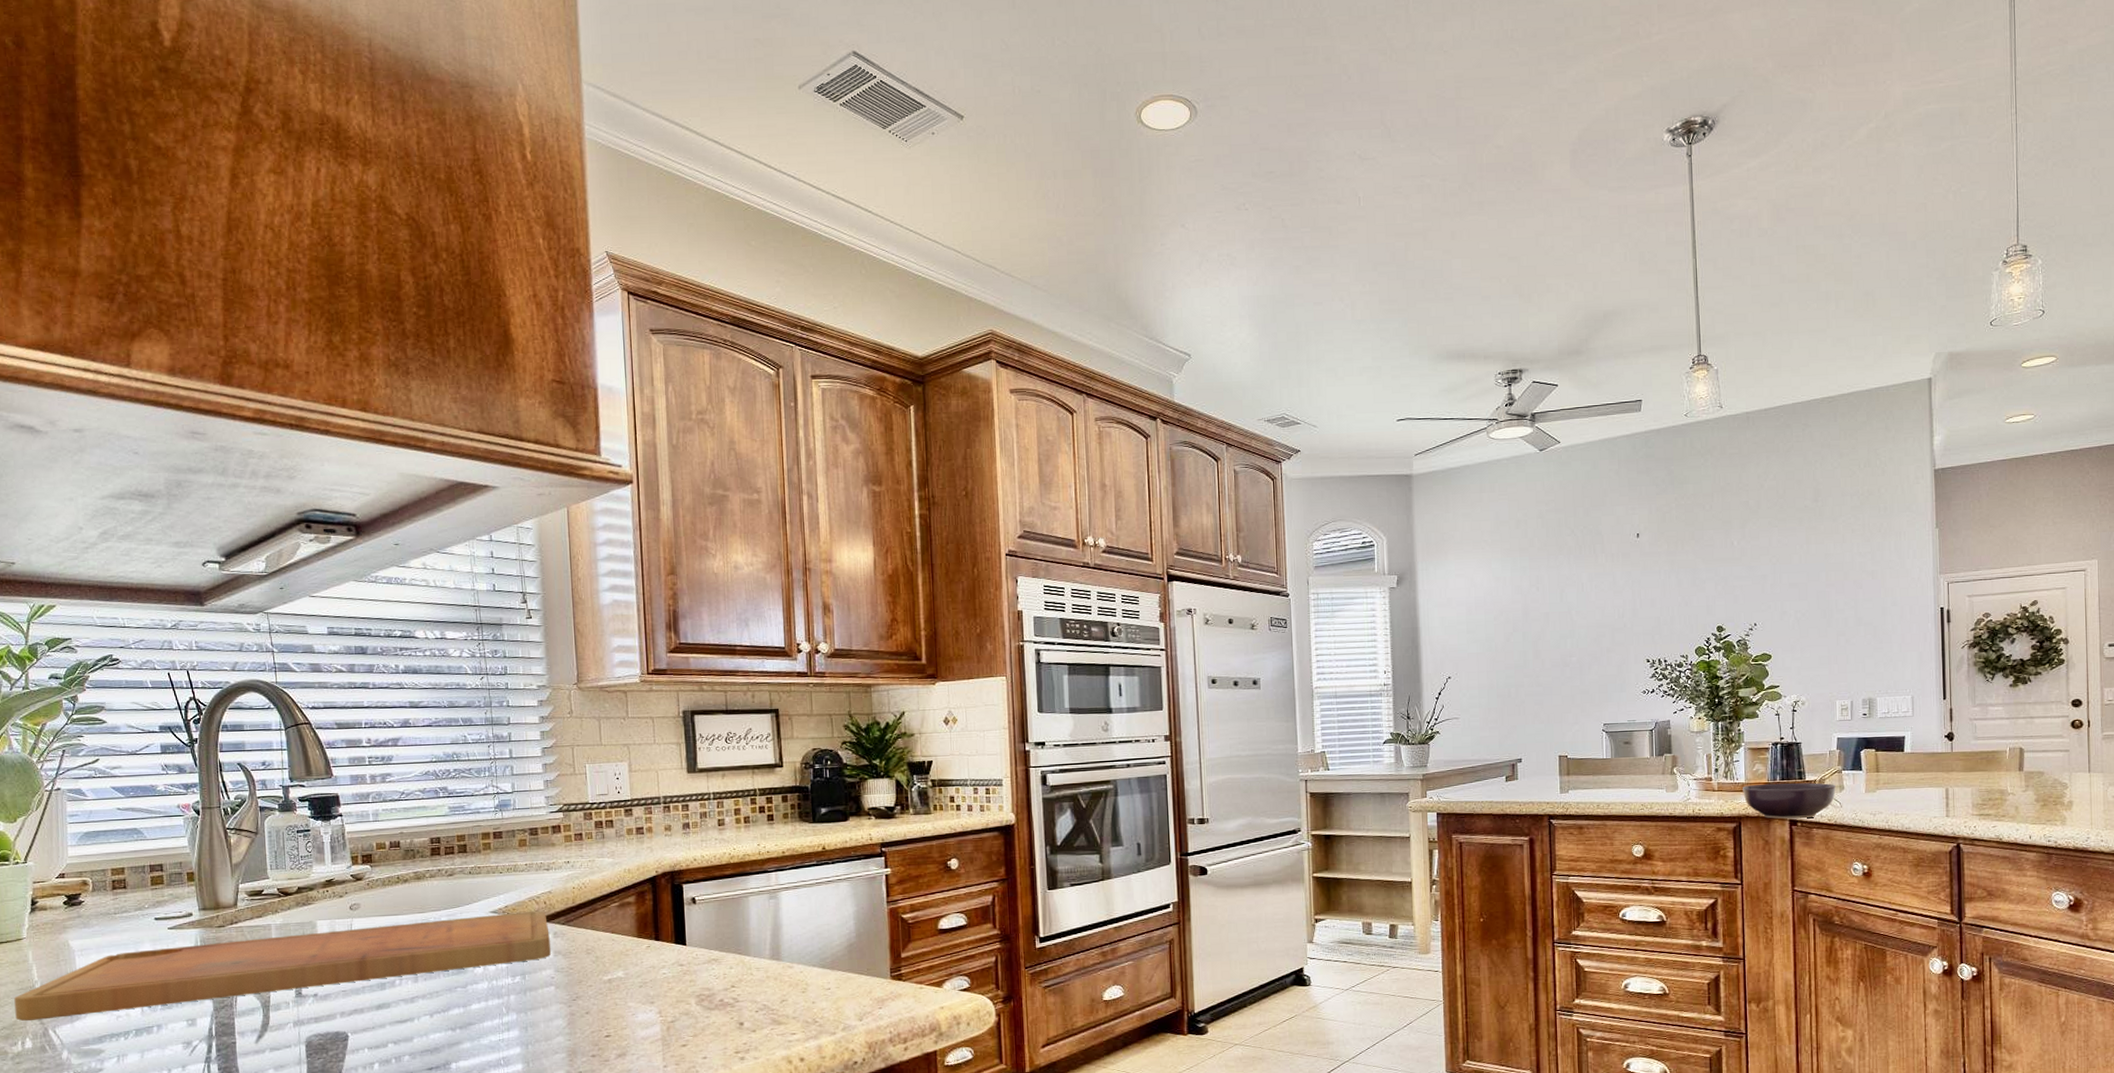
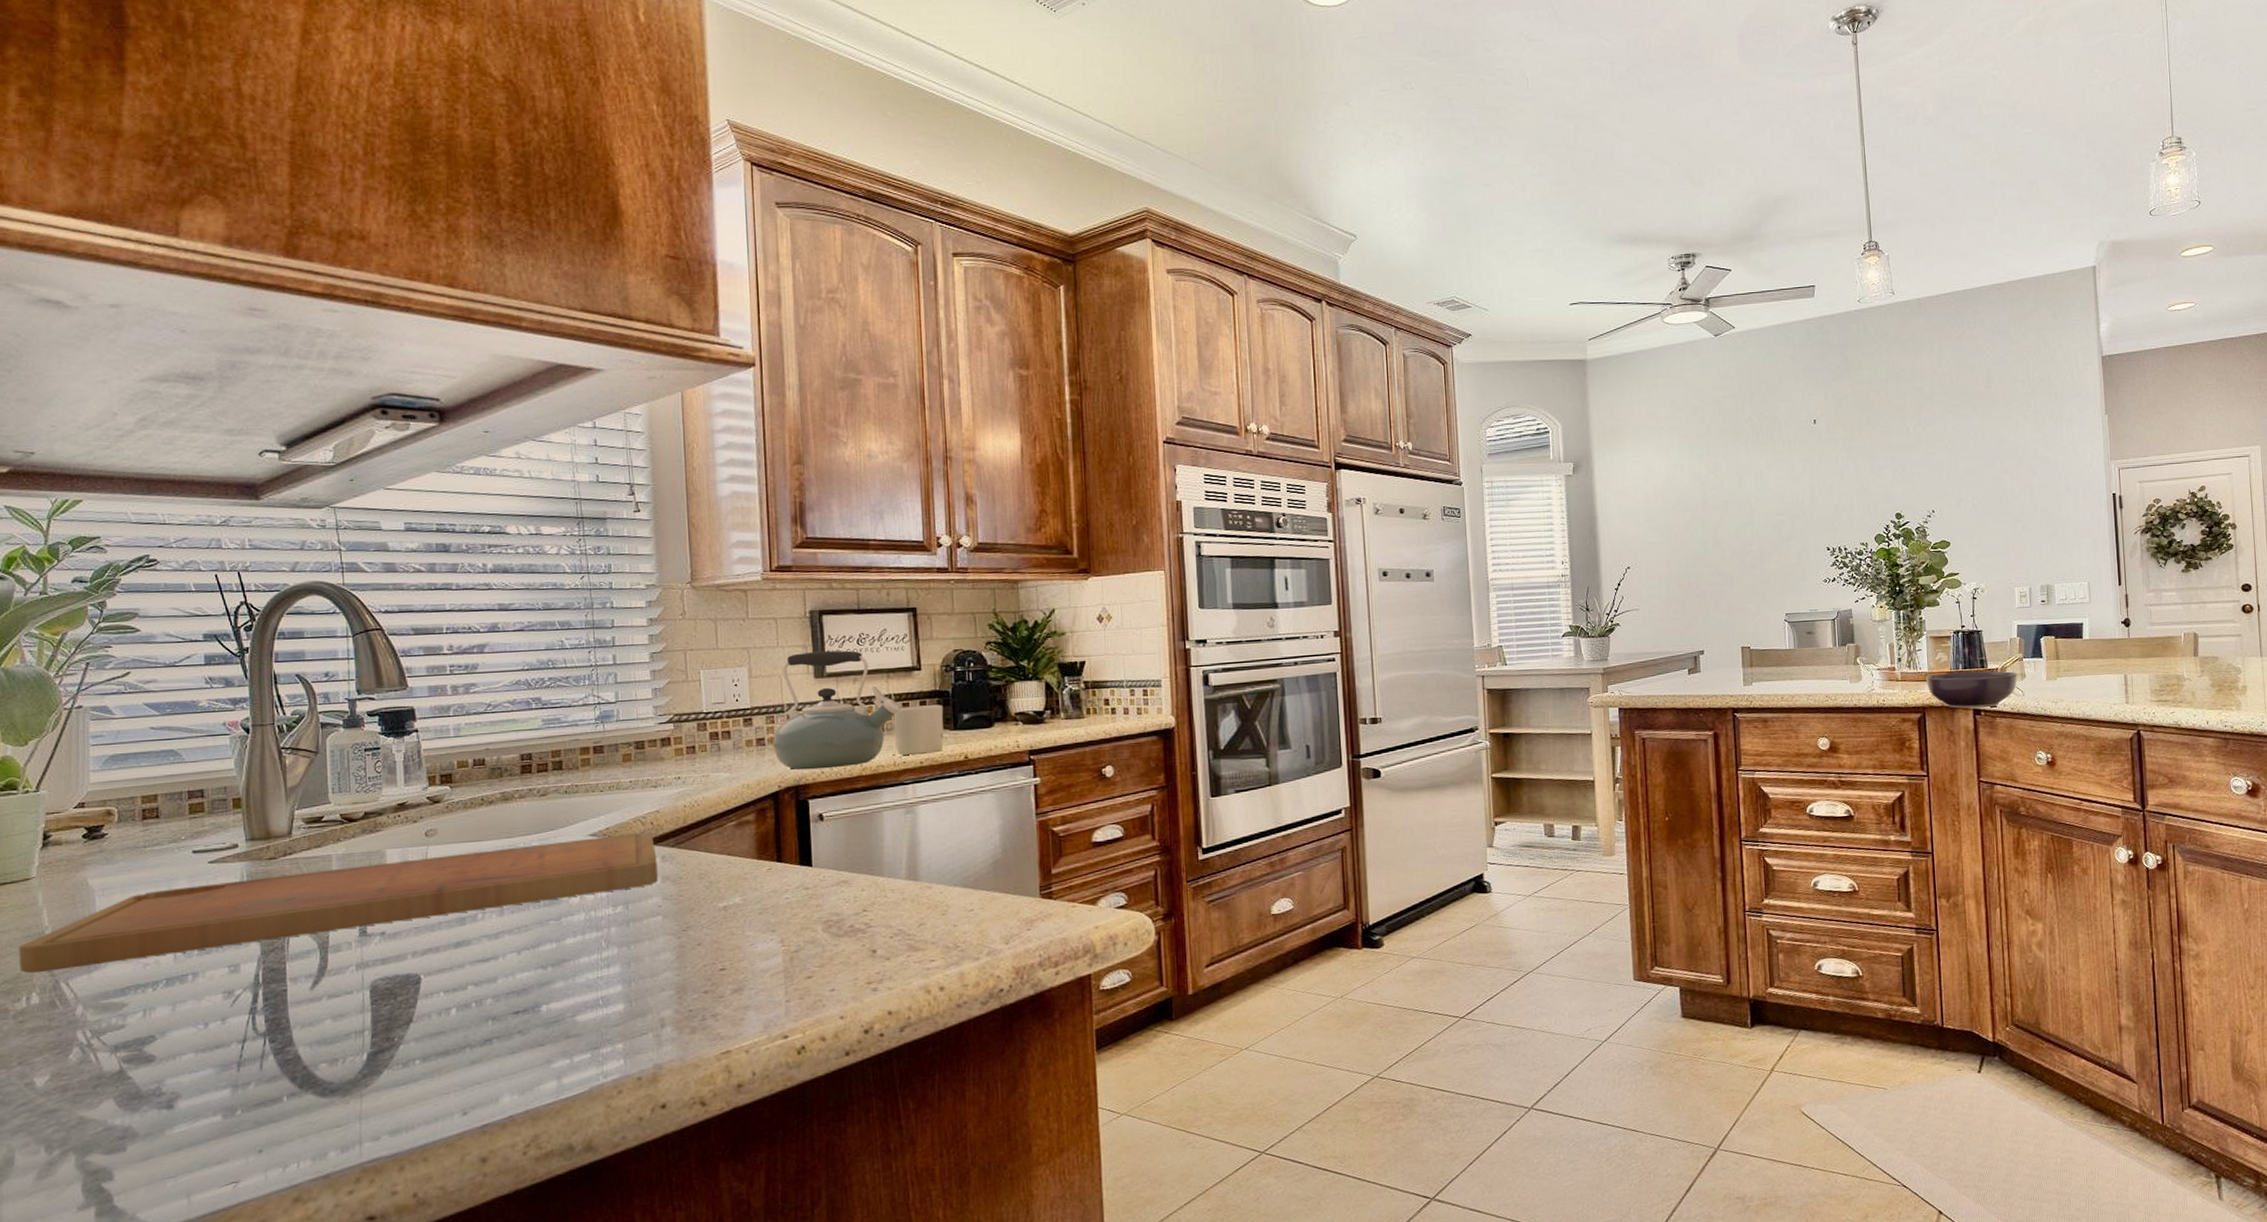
kettle: none [651,747,765,858] -> present [773,650,901,771]
mug: none [758,799,804,846] -> present [893,704,944,756]

